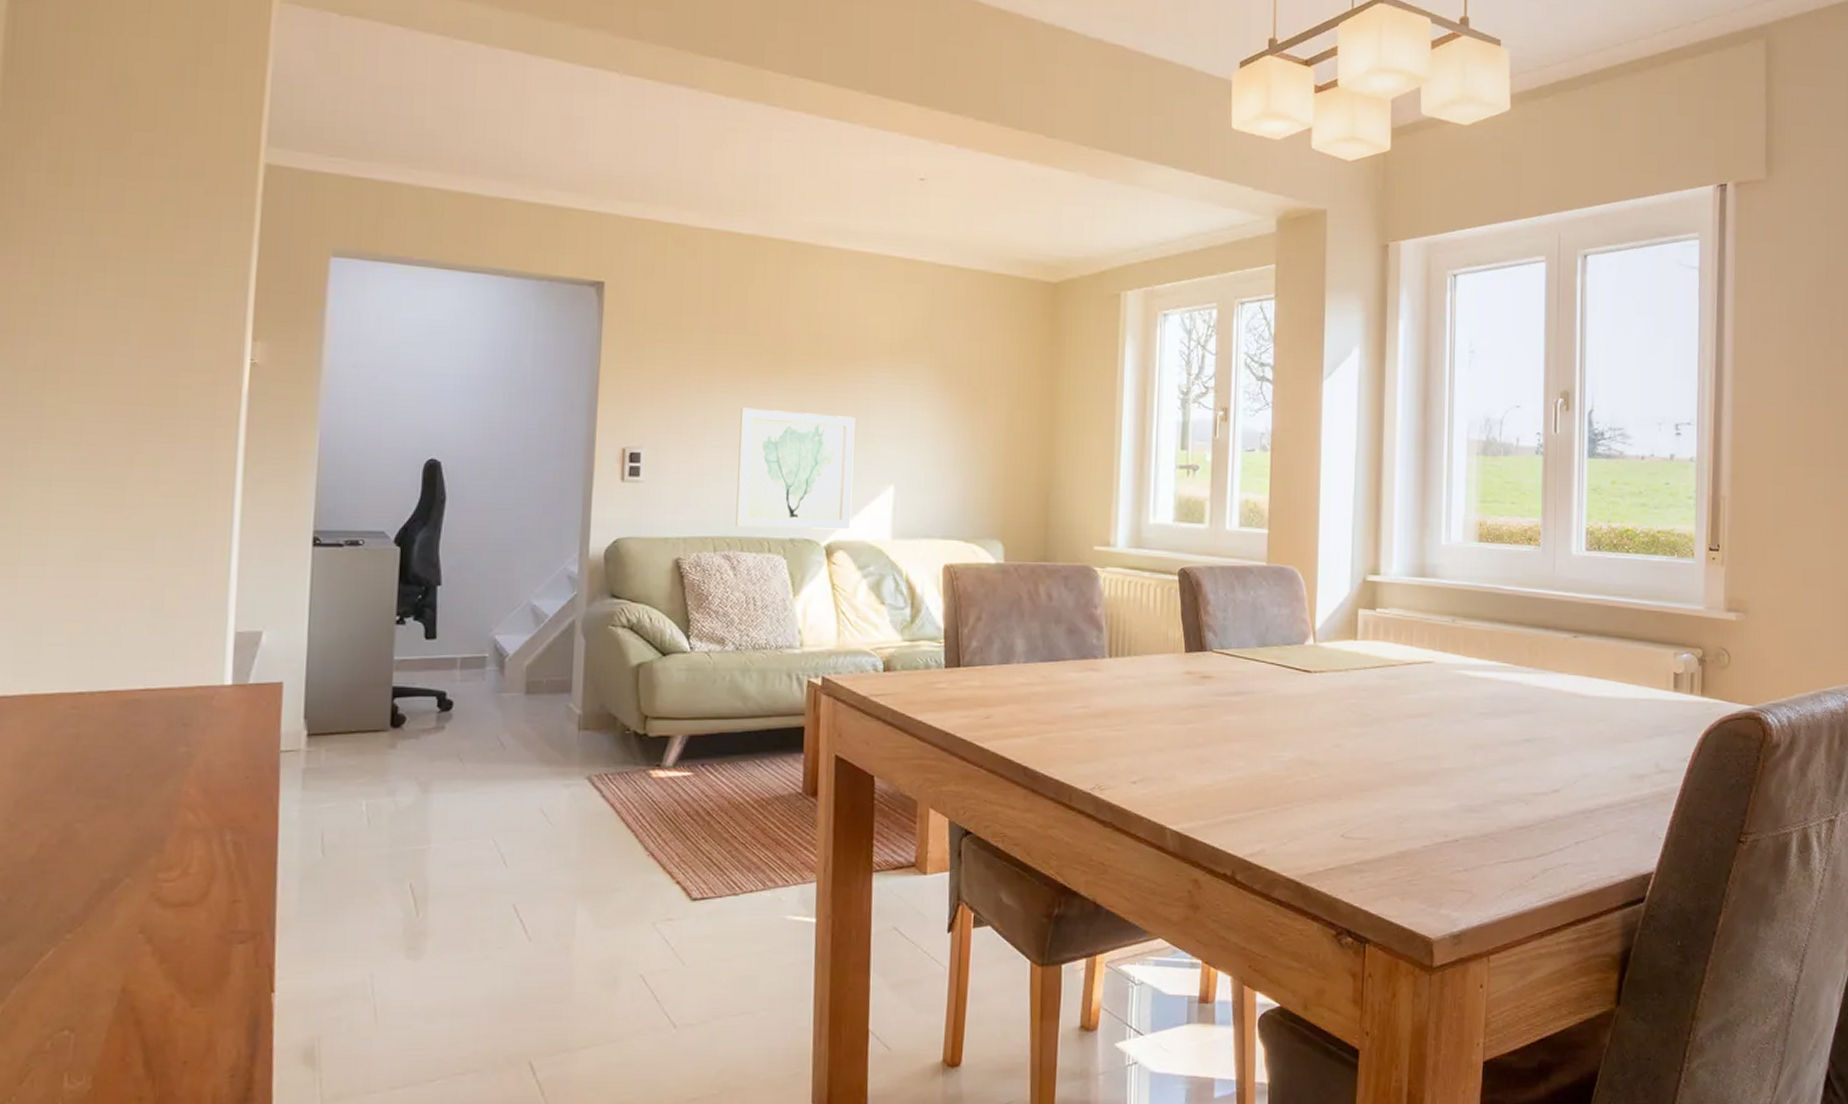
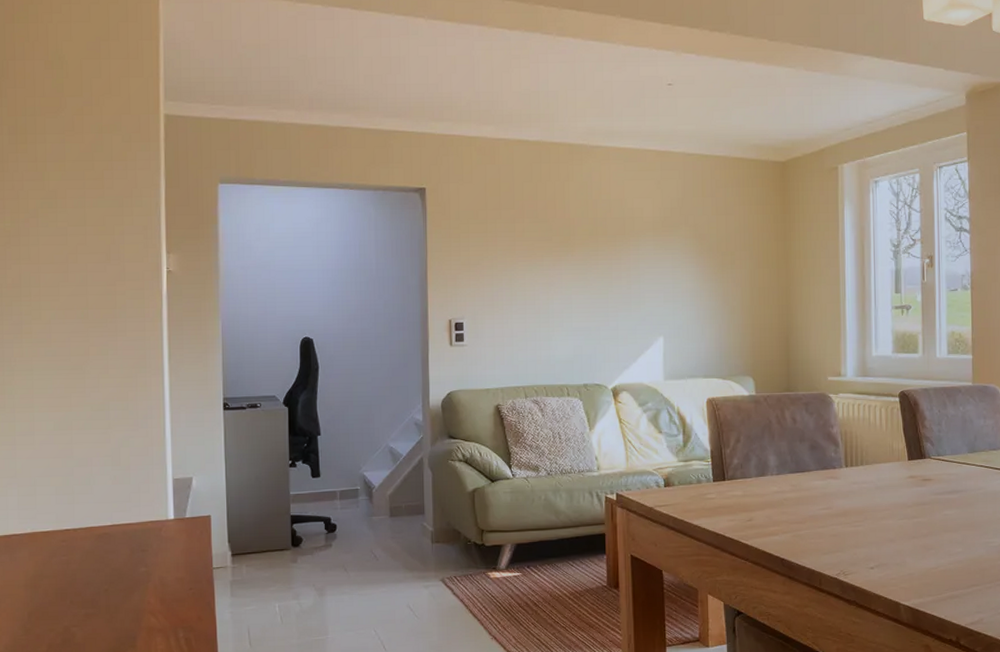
wall art: present [736,407,855,530] -> none [538,281,631,377]

